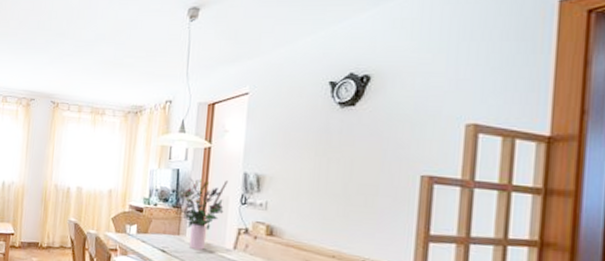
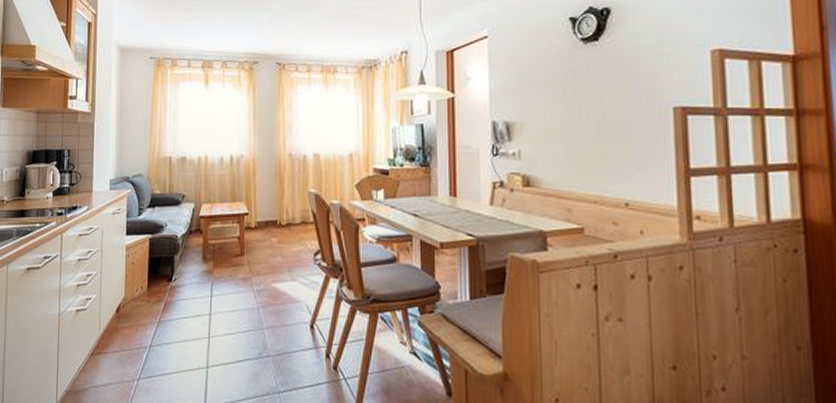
bouquet: present [180,178,228,250] -> none [427,131,476,209]

